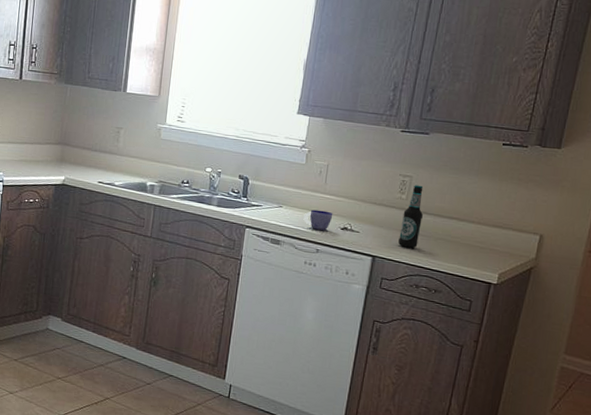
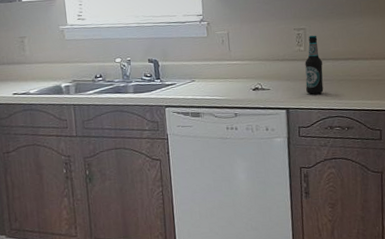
cup: present [303,209,333,231] -> none [216,76,243,95]

